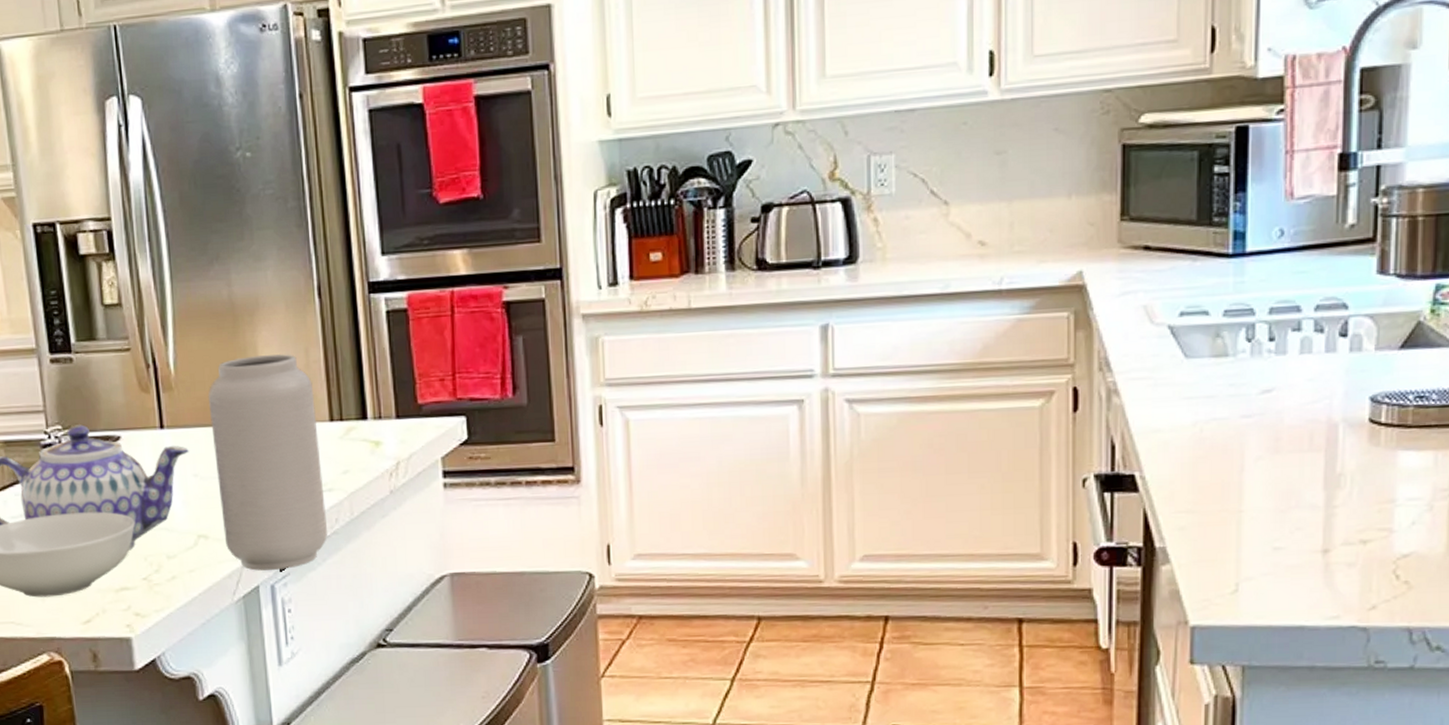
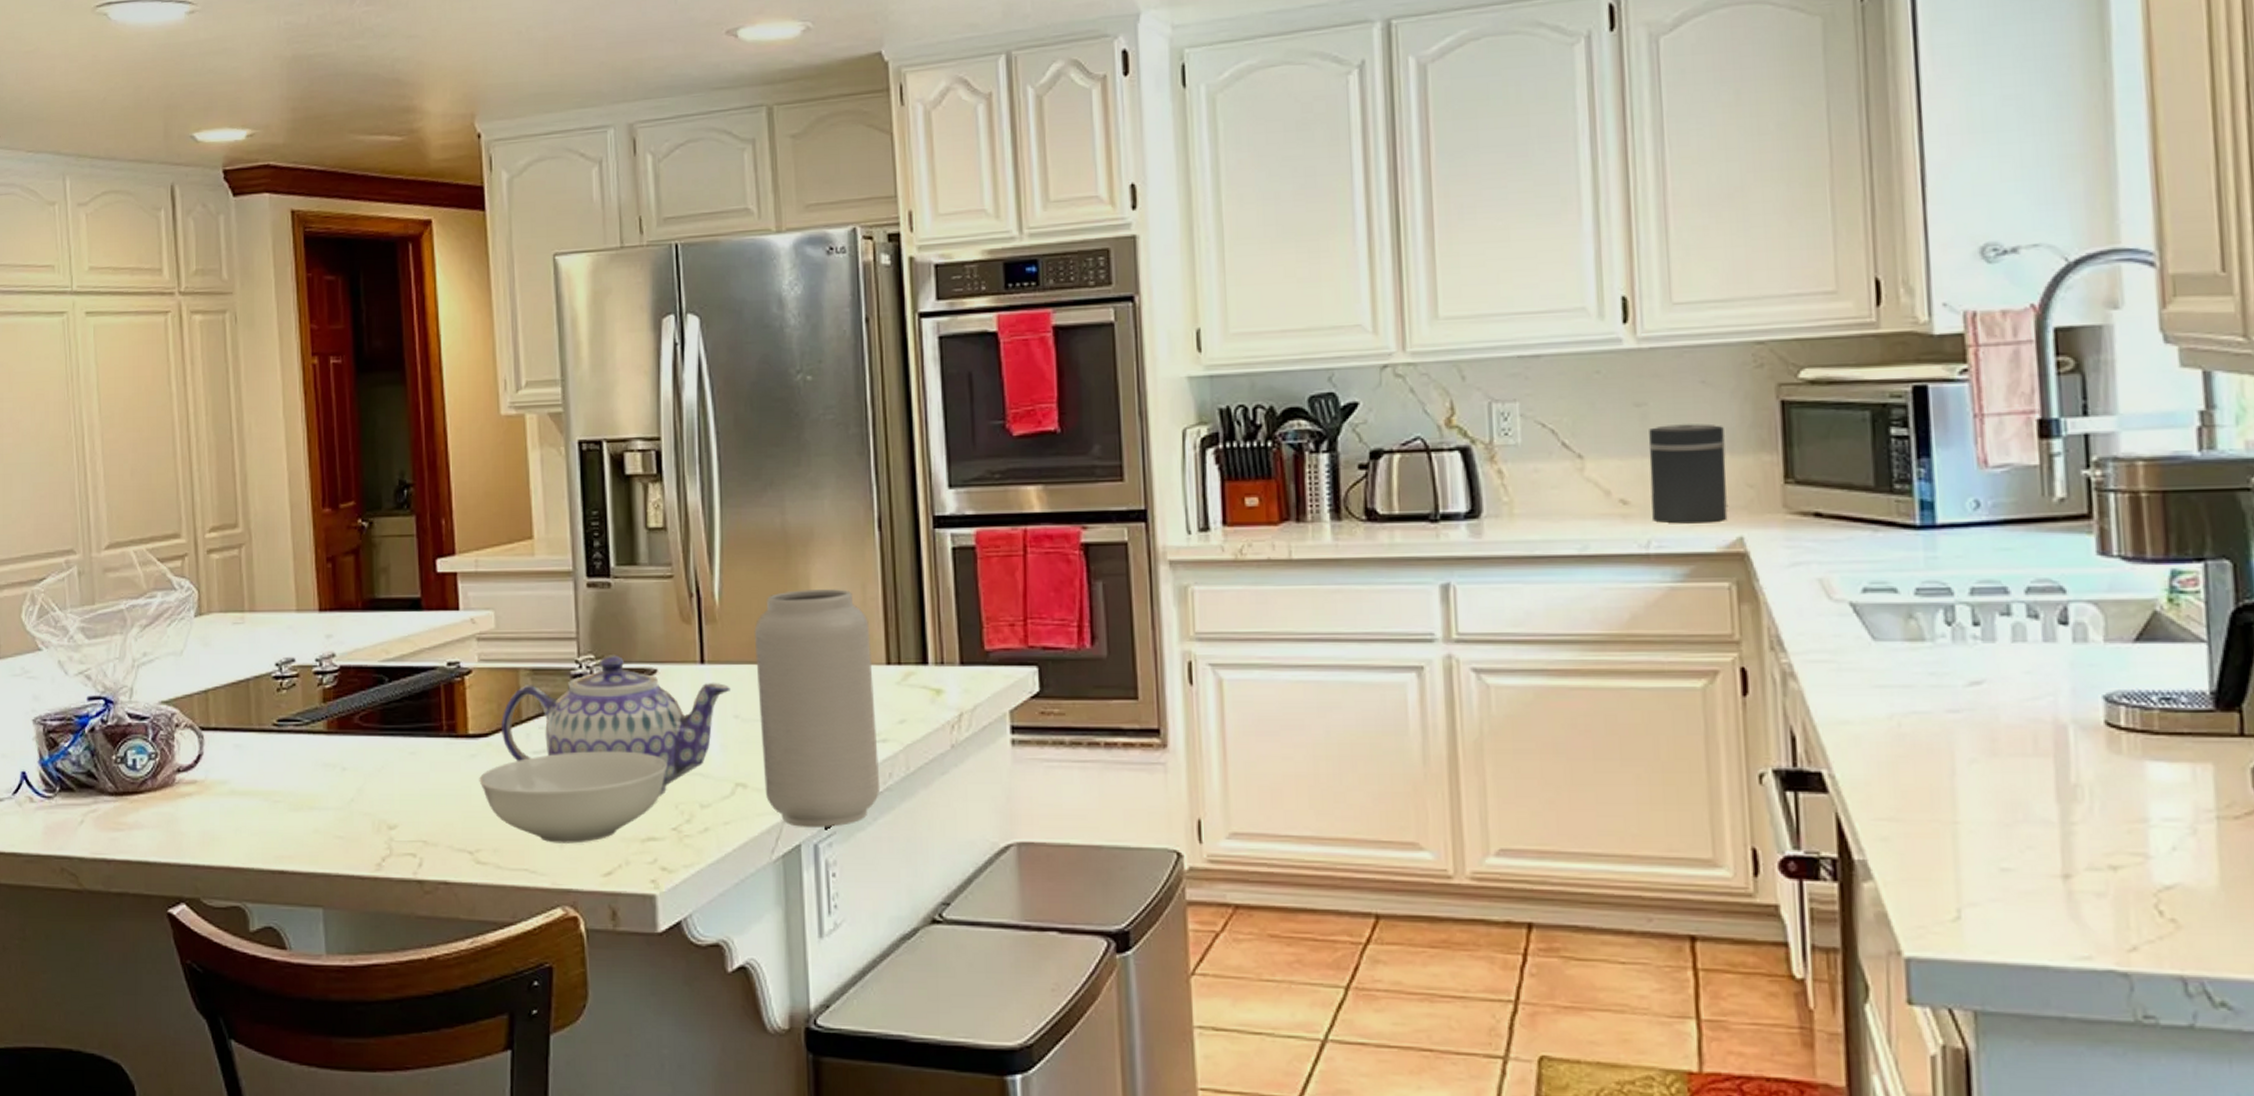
cylinder: none [1006,168,1072,261] -> present [1648,423,1728,524]

